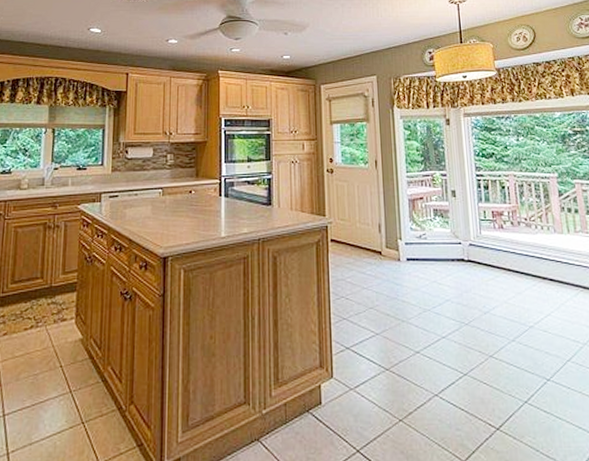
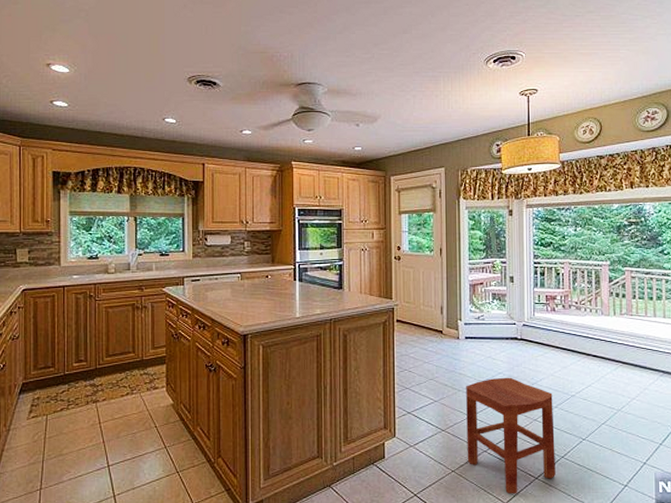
stool: none [410,305,520,450] -> present [466,377,555,494]

